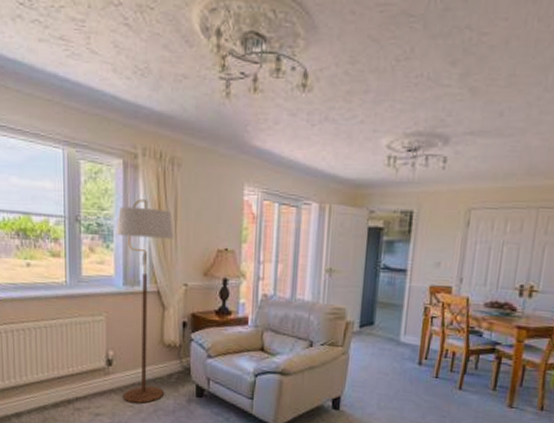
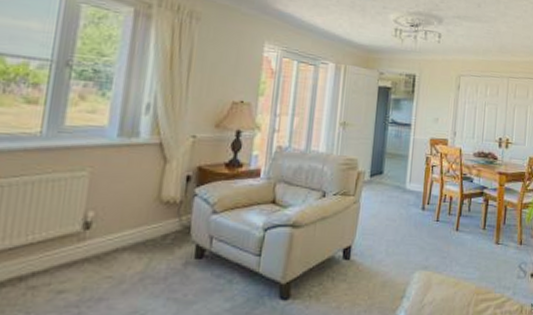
floor lamp: present [115,199,173,404] -> none [99,48,186,272]

